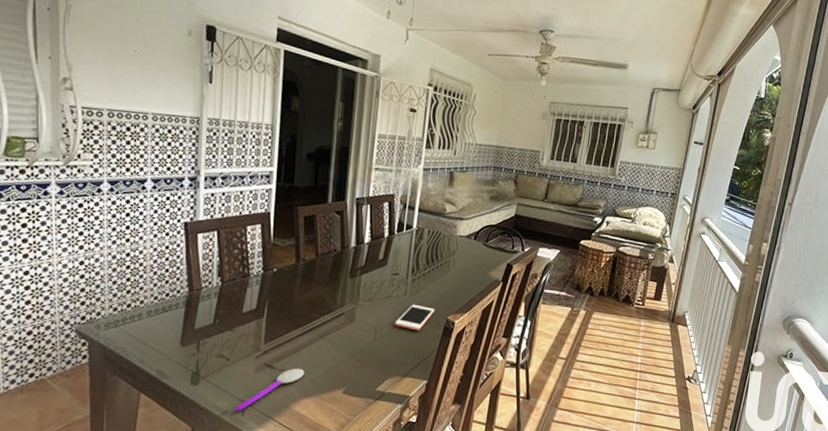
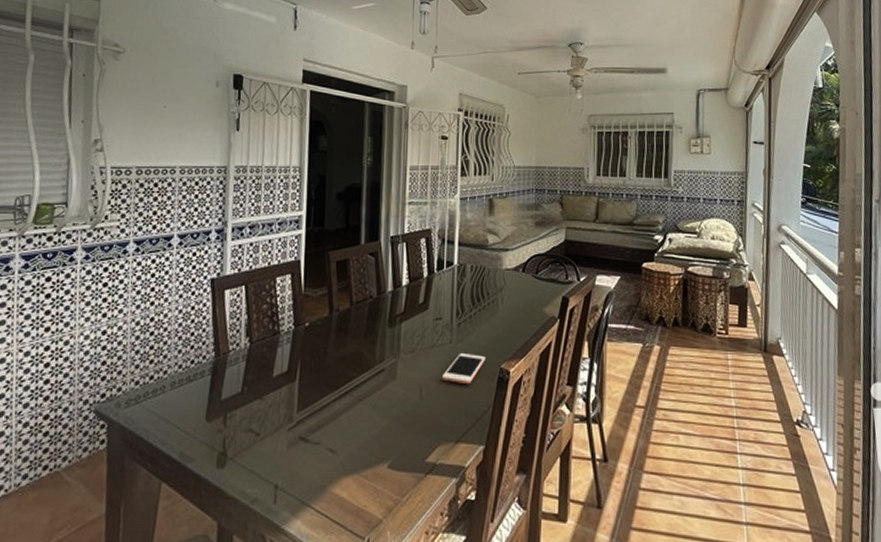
spoon: present [235,368,305,411] -> none [266,439,343,498]

